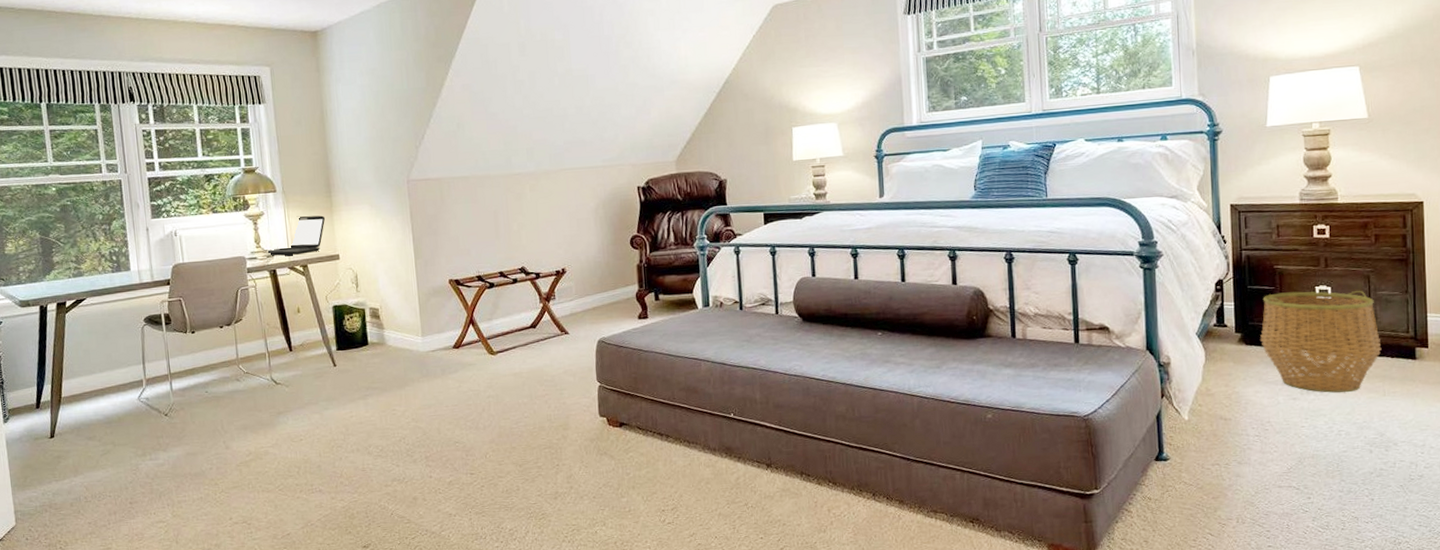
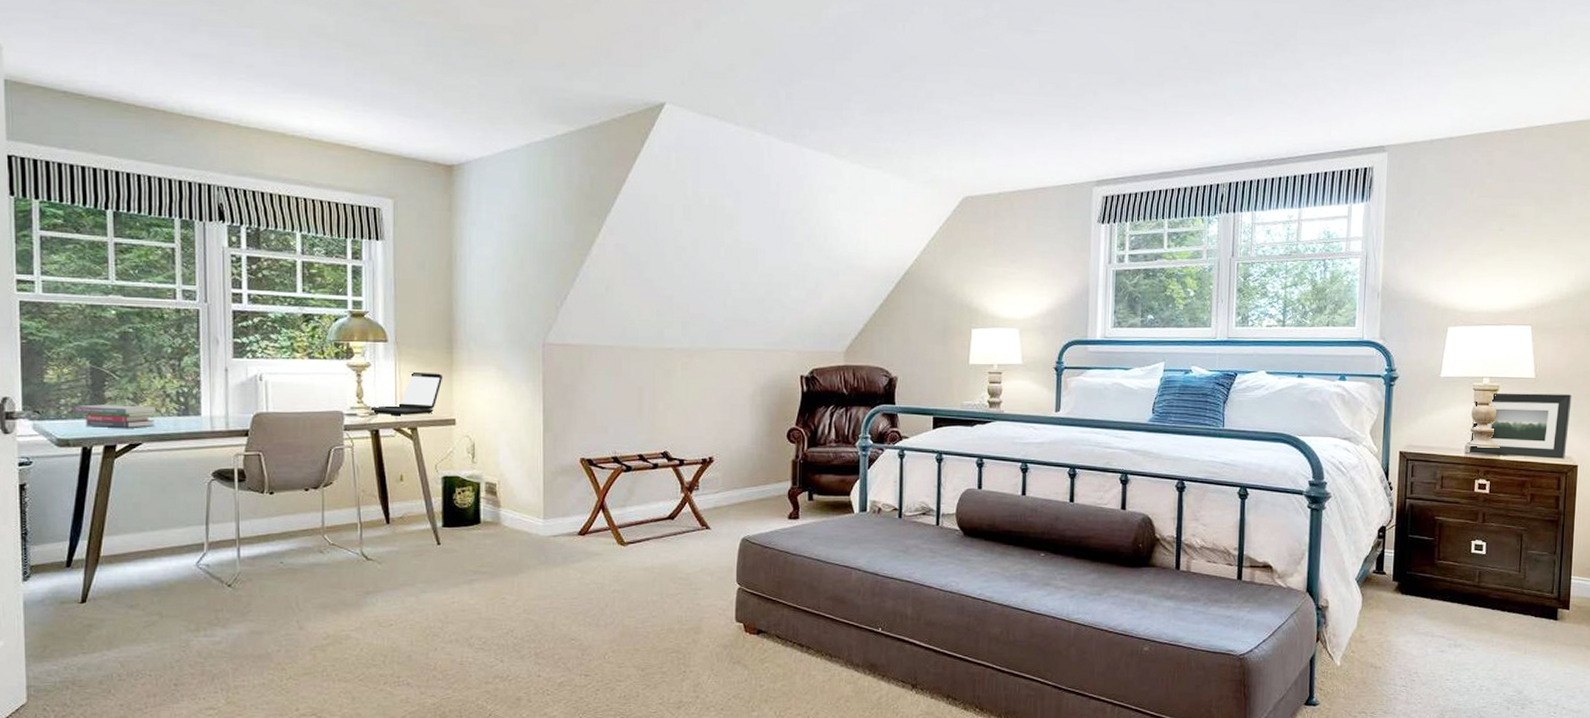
books: none [29,266,94,289] -> present [73,404,155,428]
basket: present [1260,290,1382,393] -> none [1416,544,1527,648]
picture frame: none [1304,131,1411,200] -> present [1469,392,1572,460]

